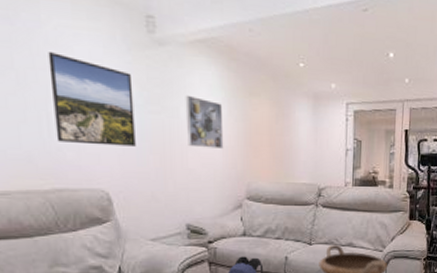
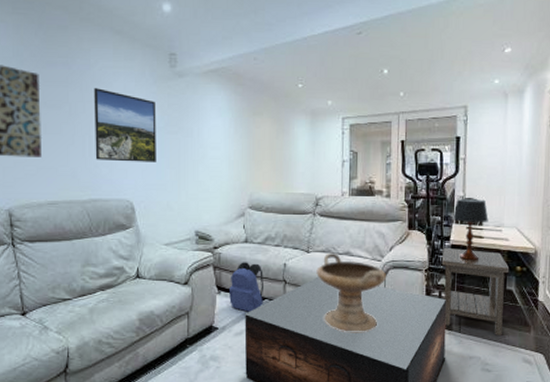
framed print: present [185,95,224,149] -> none [198,117,230,163]

